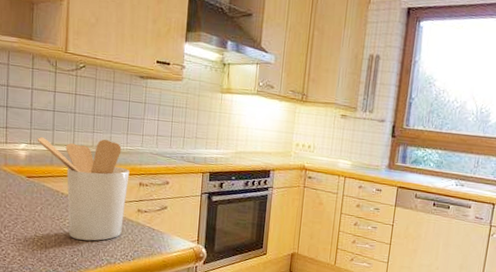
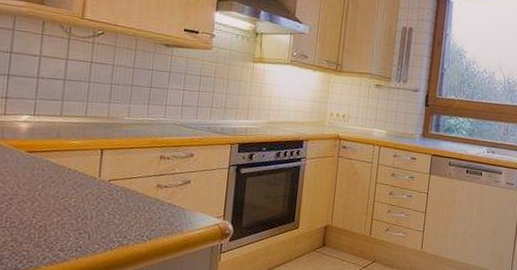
utensil holder: present [37,136,130,241] -> none [42,107,150,221]

